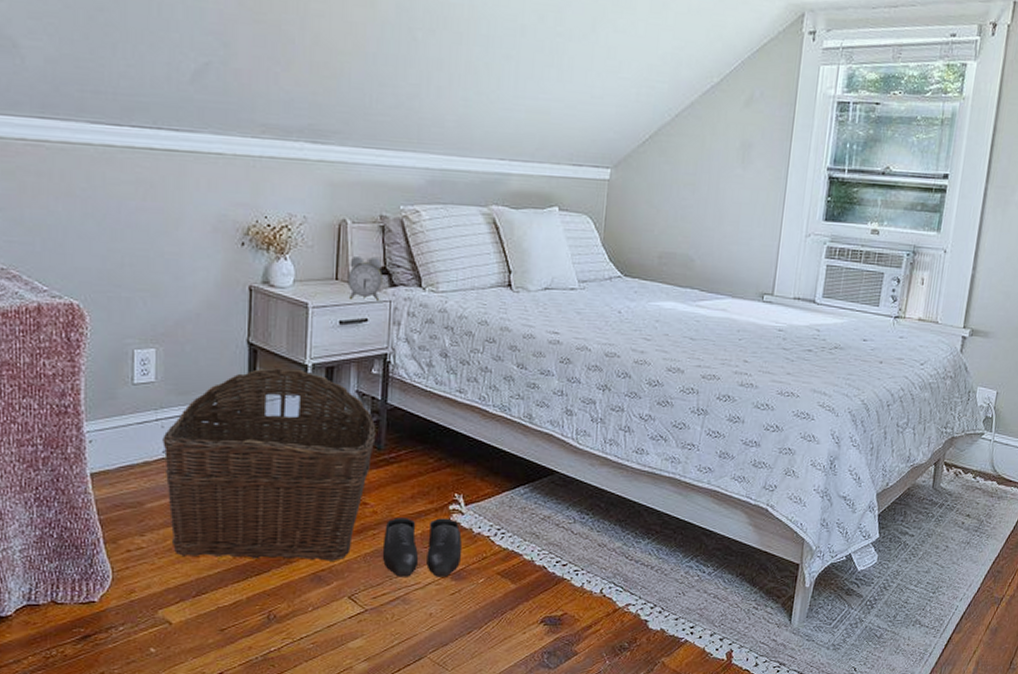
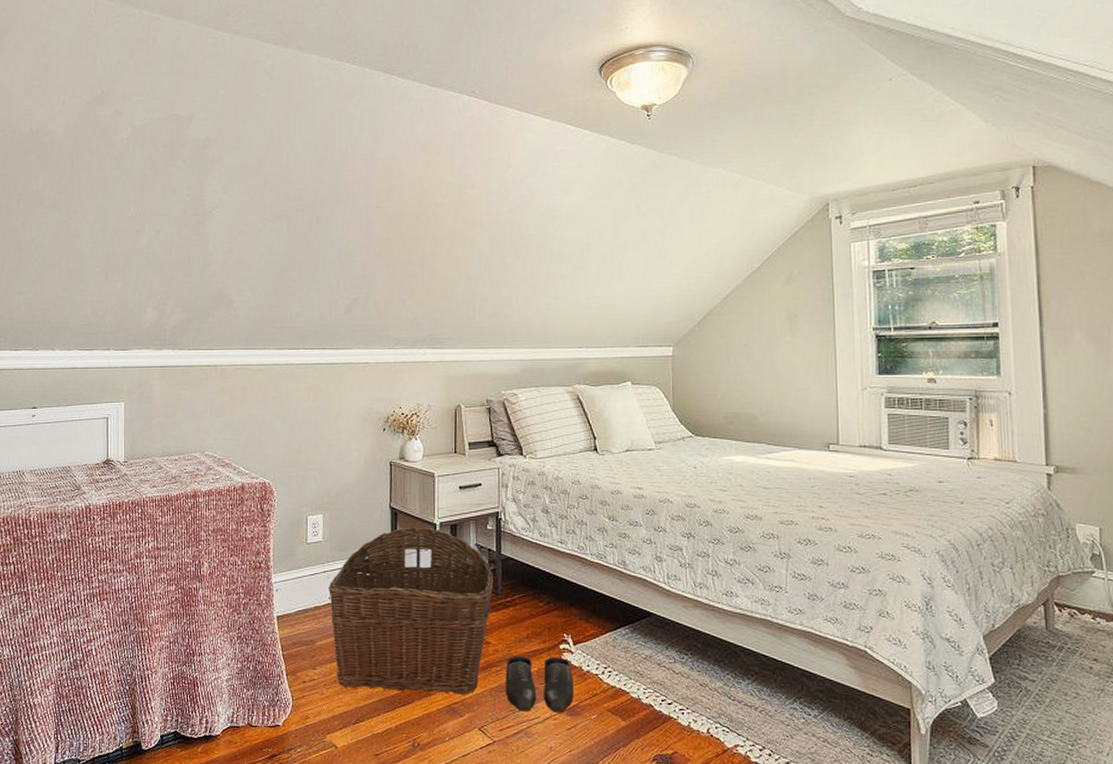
alarm clock: present [347,257,383,302] -> none [464,434,491,469]

